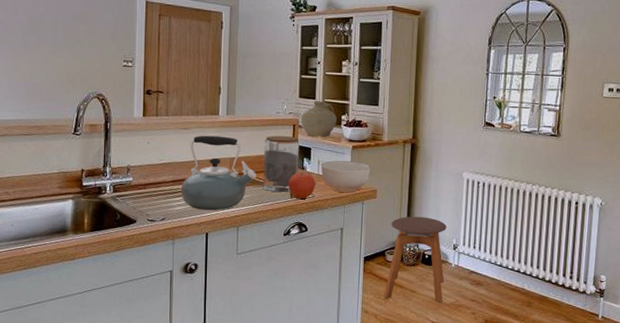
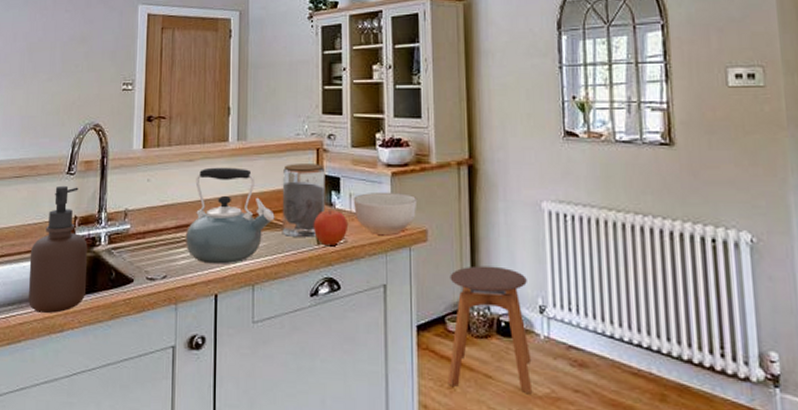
soap dispenser: none [41,143,94,246] -> present [28,185,87,314]
ceramic jug: present [301,101,337,137] -> none [325,117,370,163]

